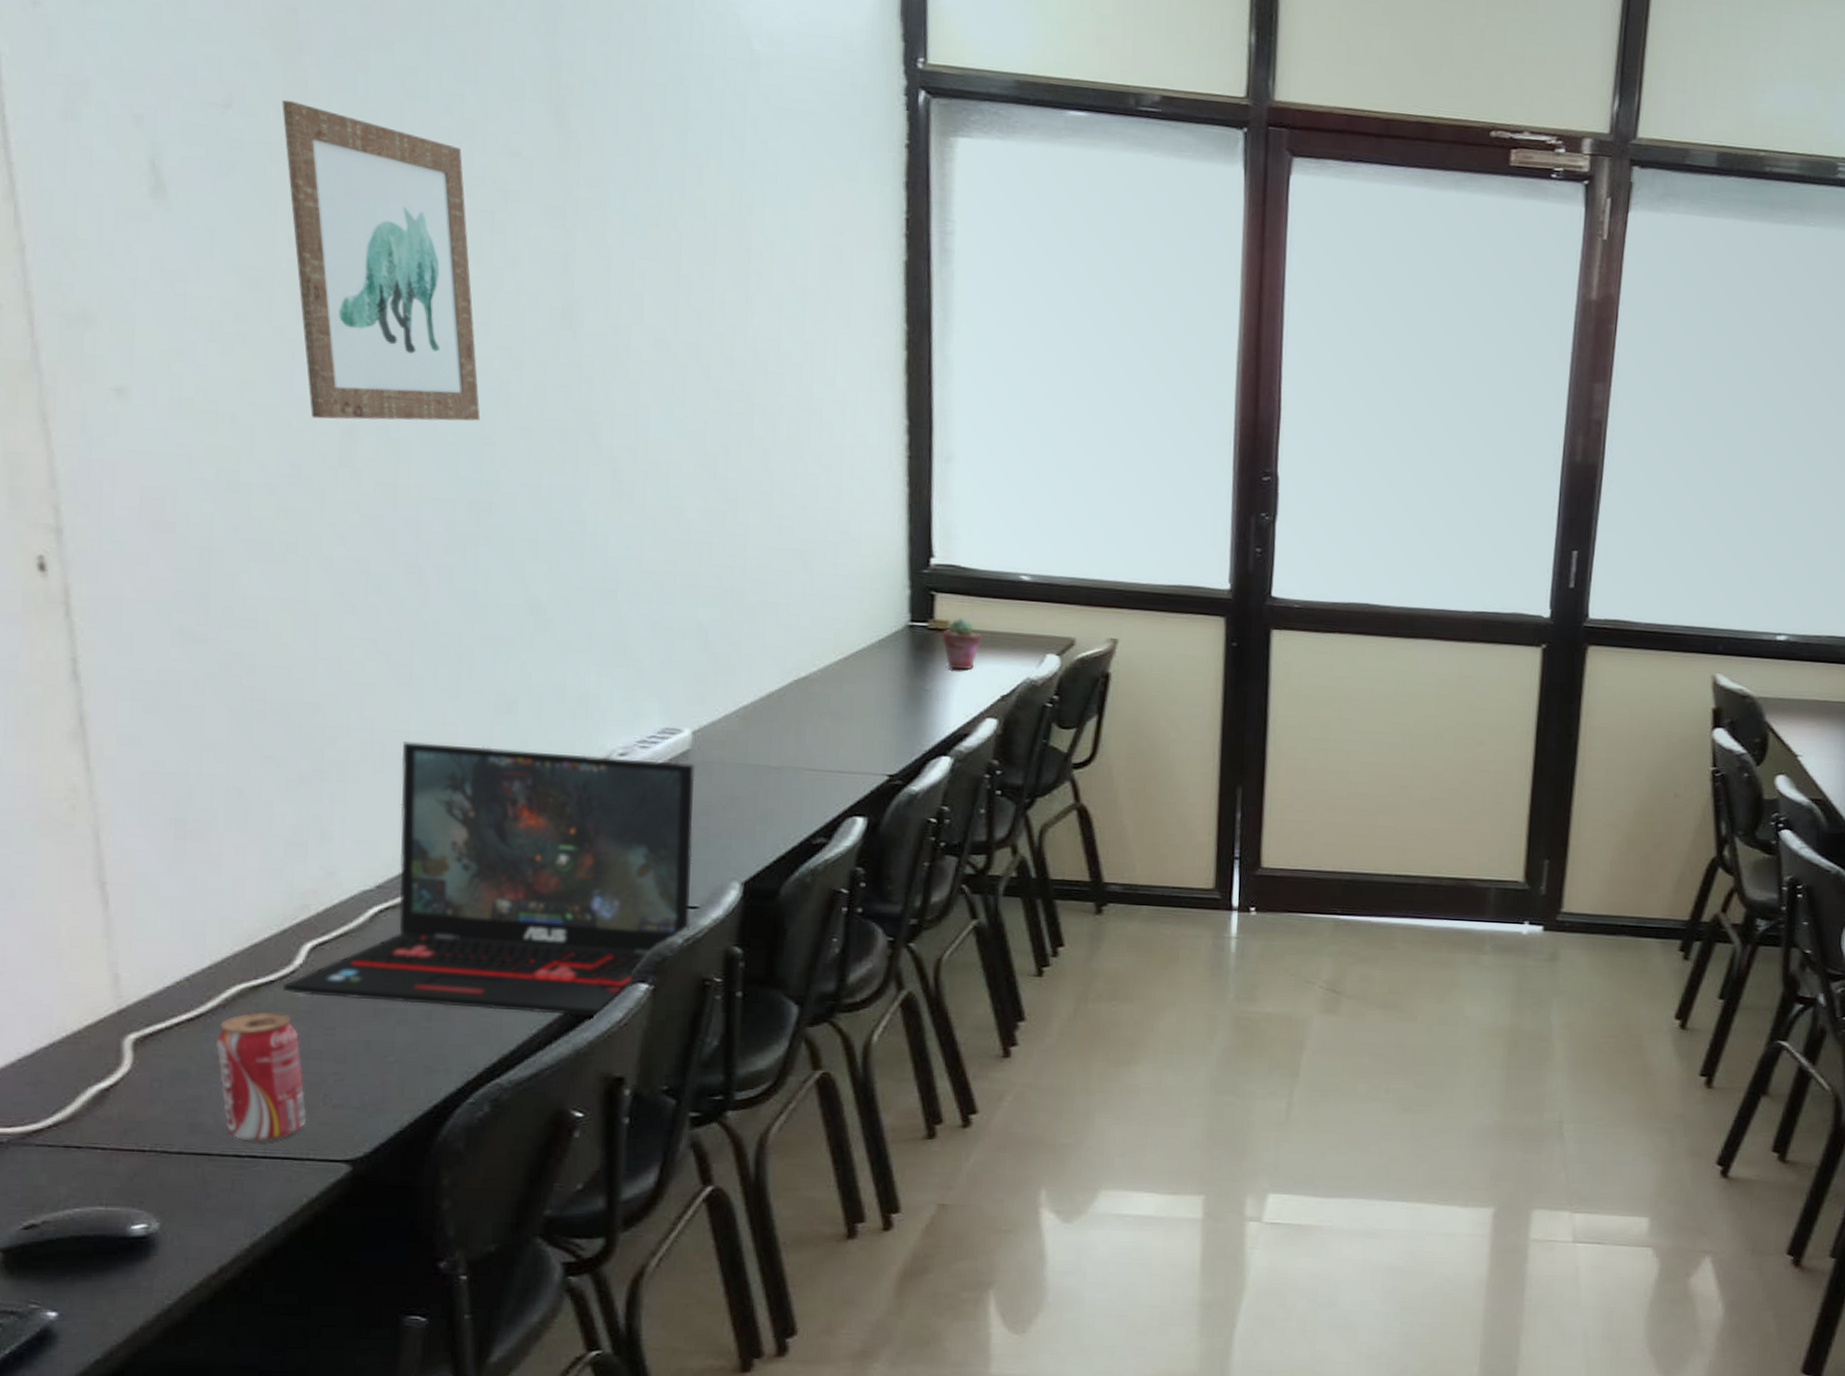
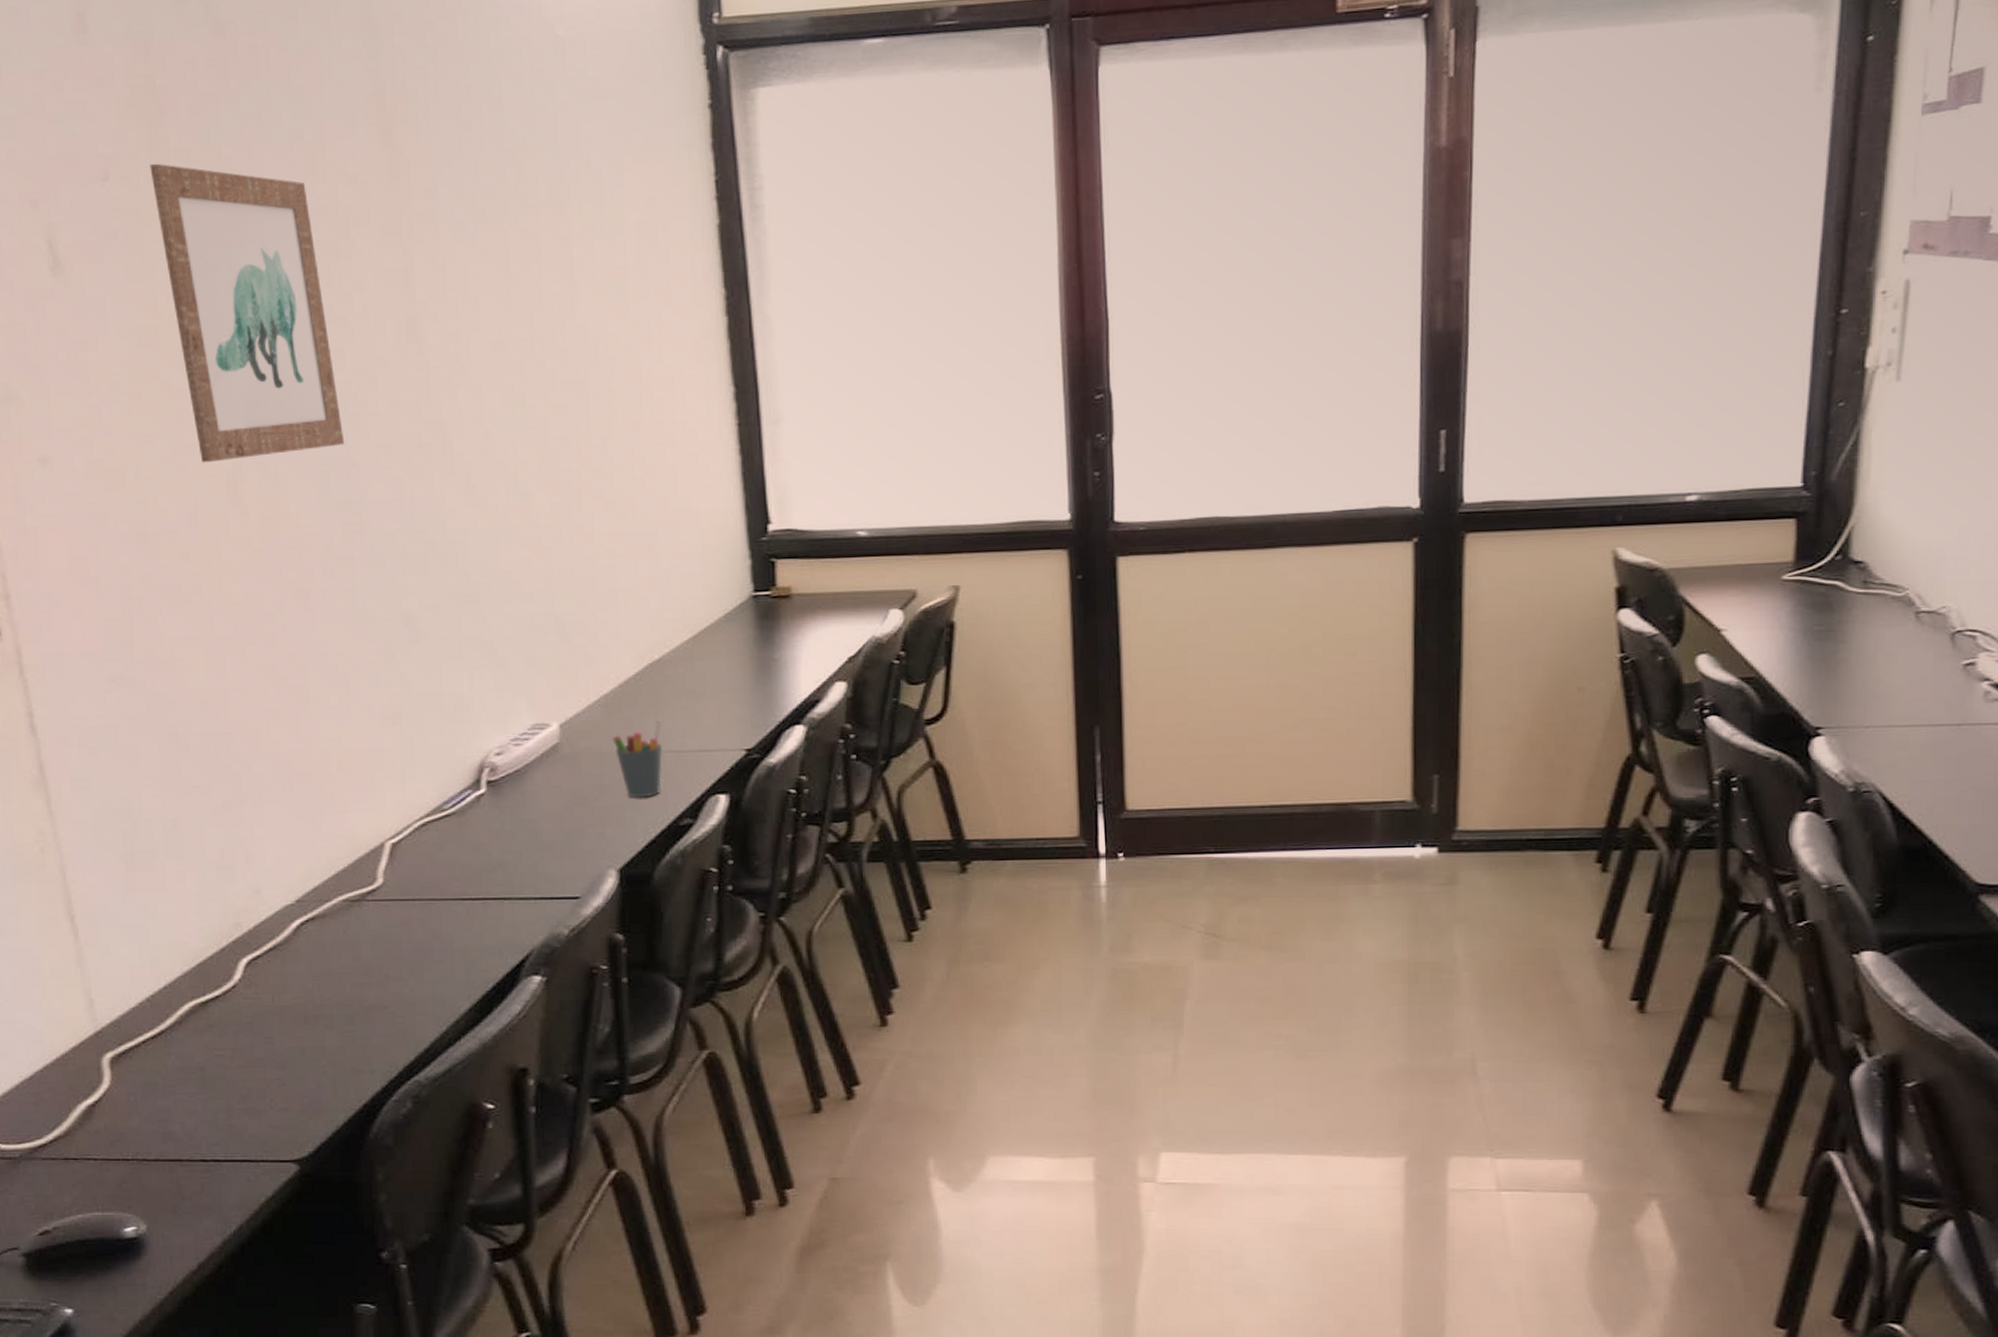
beverage can: present [215,1012,306,1143] -> none [176,1026,257,1148]
laptop: present [283,742,695,1017] -> none [227,756,573,1012]
pen holder: none [748,736,803,813] -> present [612,719,662,798]
potted succulent: present [941,617,982,670] -> none [785,582,824,636]

